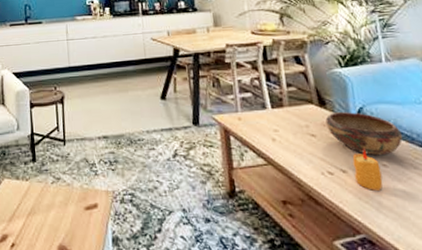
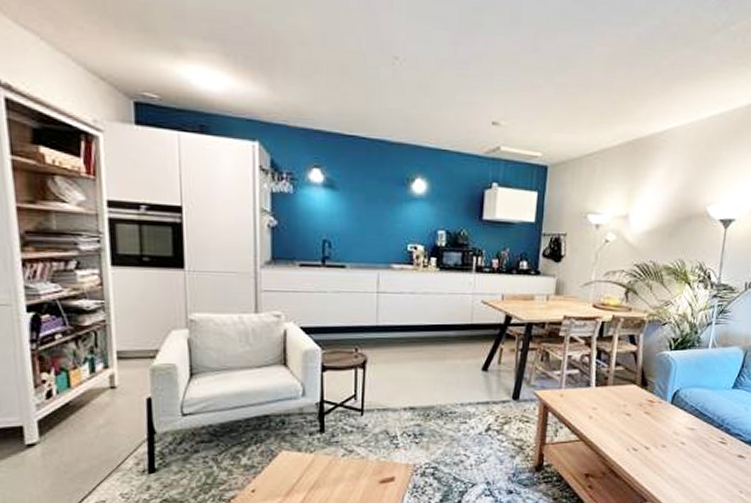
decorative bowl: present [325,112,402,156] -> none [642,394,705,435]
candle: present [352,149,383,191] -> none [655,429,680,465]

